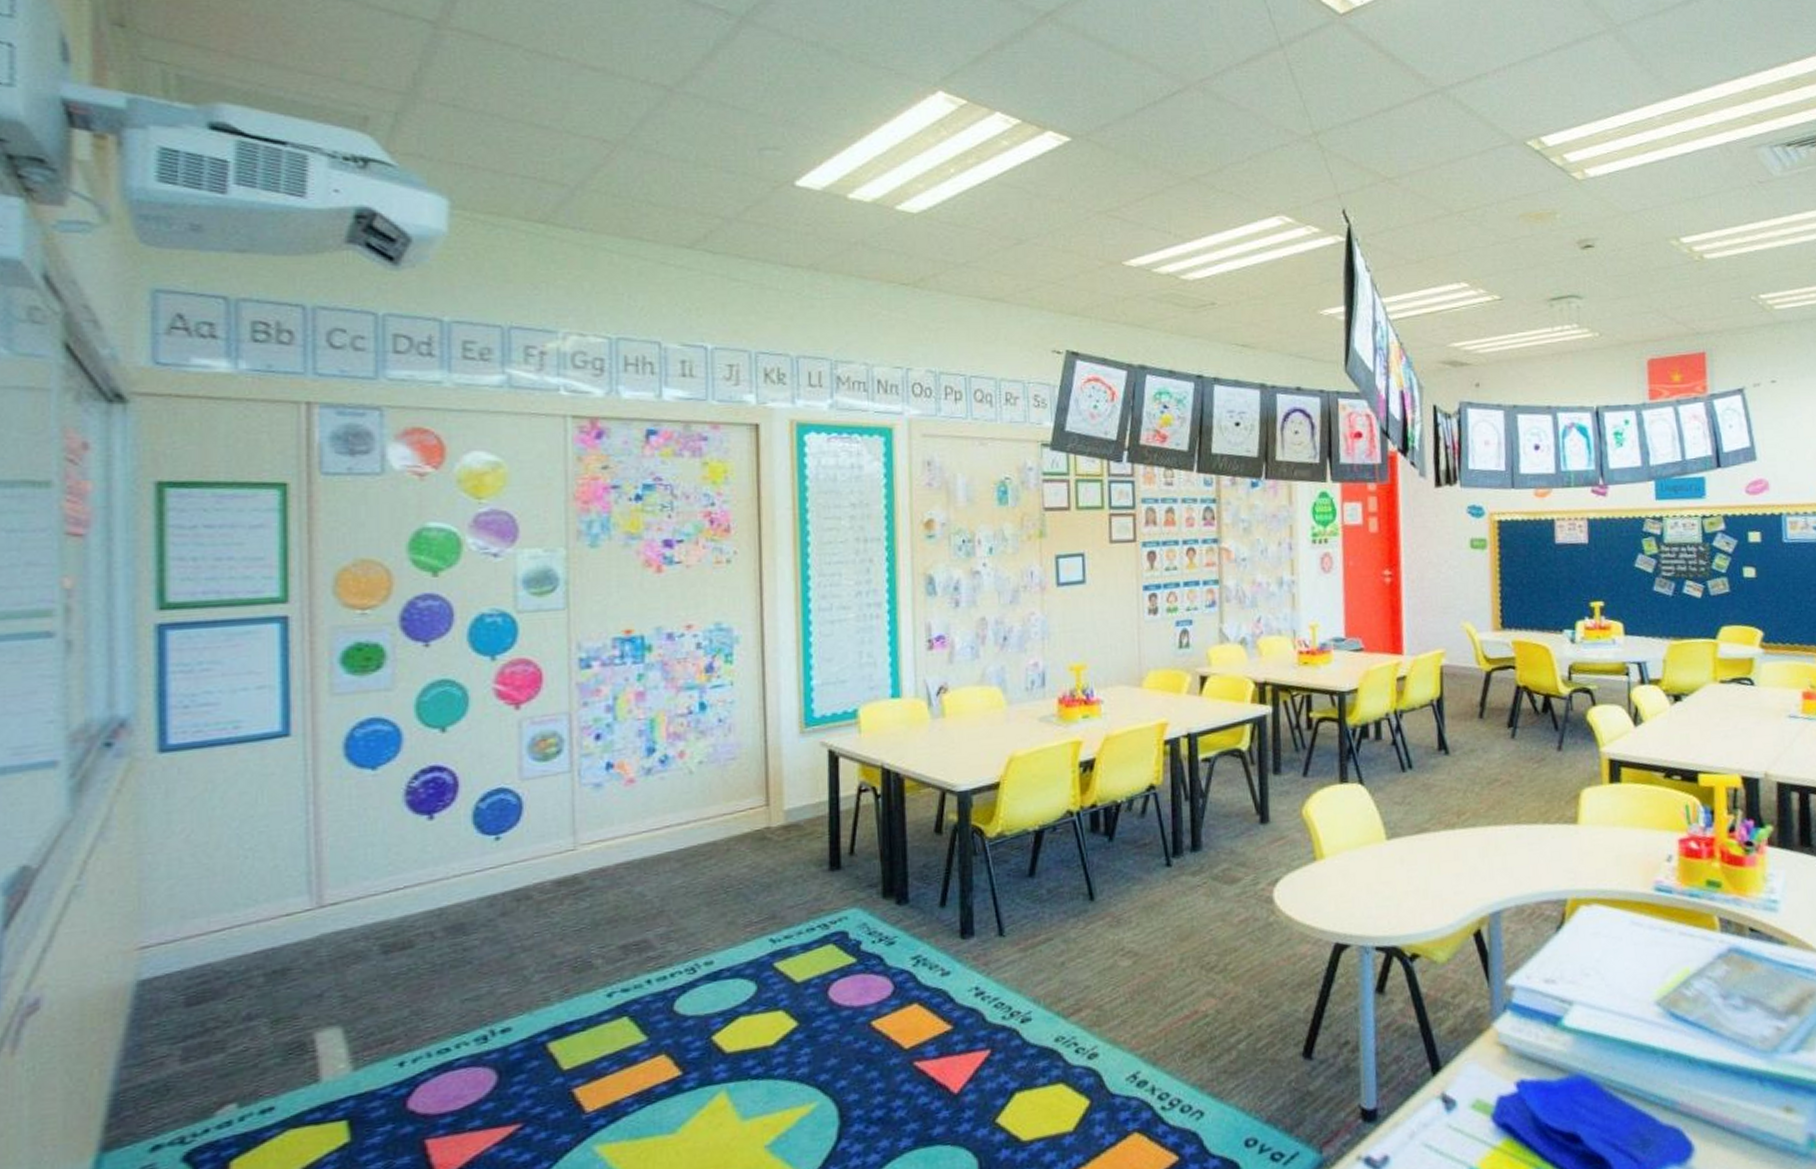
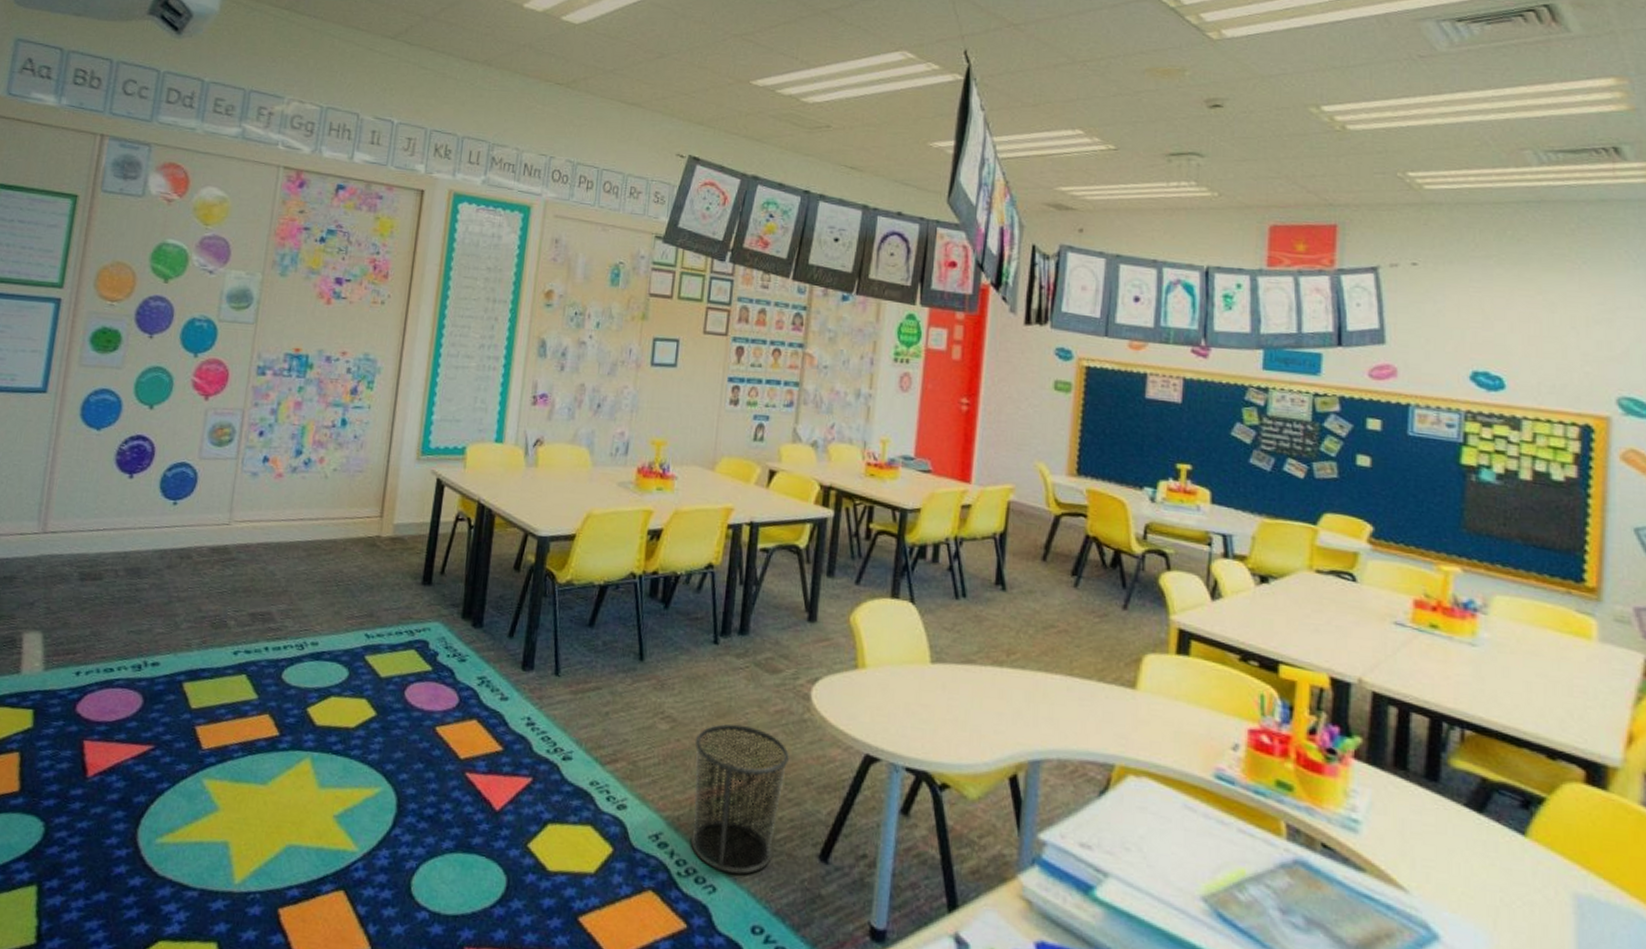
waste bin: none [1160,942,1260,1095] -> present [691,723,789,875]

